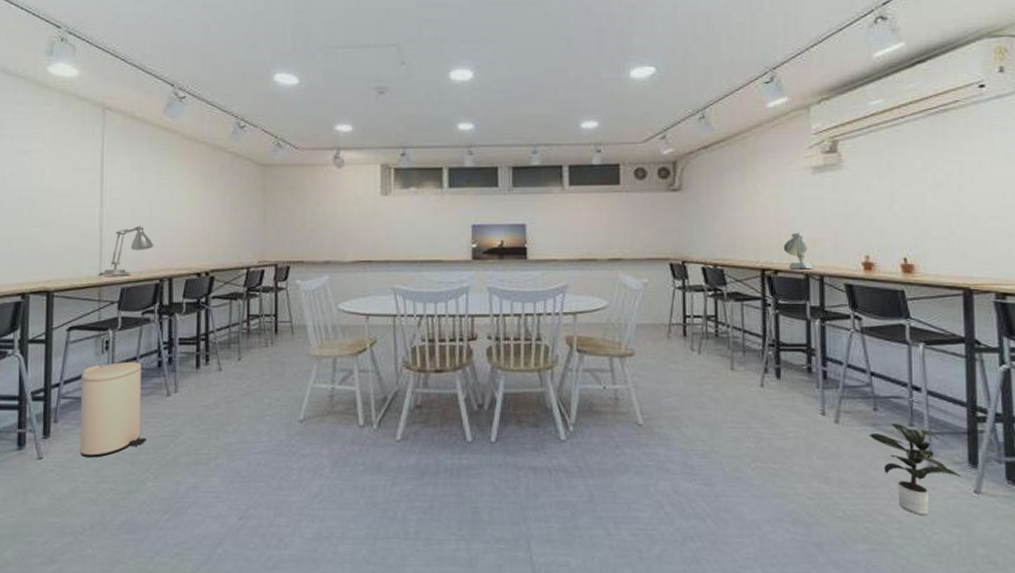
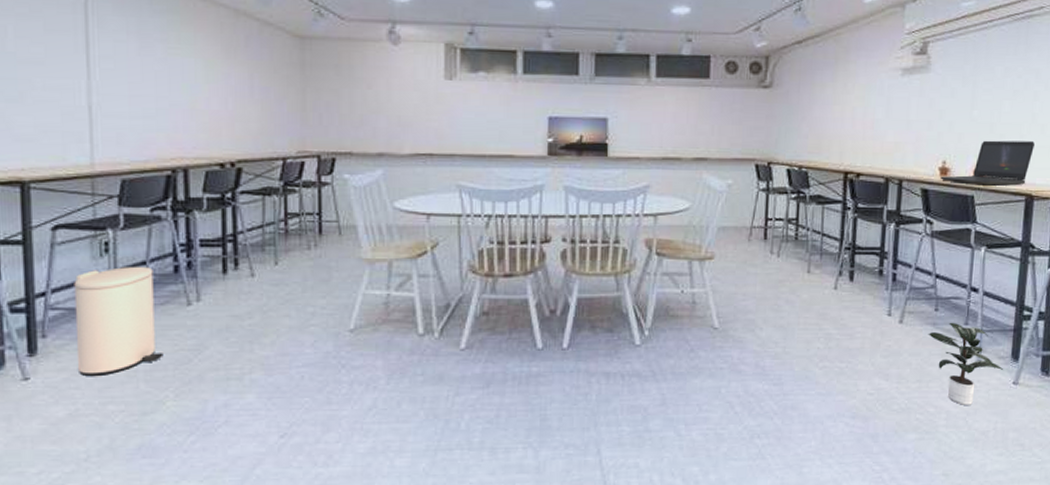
desk lamp: present [97,225,154,276] -> none [88,104,163,165]
desk lamp: present [783,232,815,270] -> none [867,135,895,174]
laptop computer: none [865,234,966,280] -> present [940,140,1035,186]

